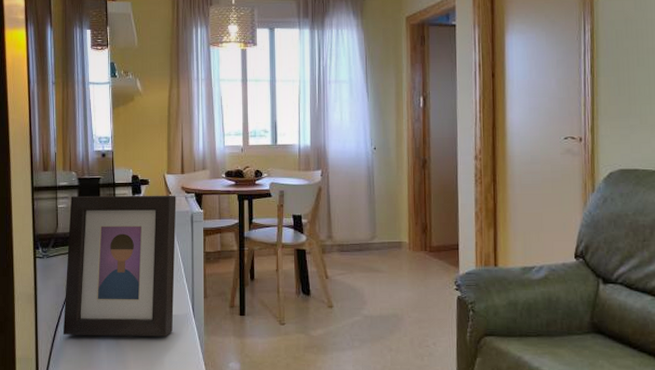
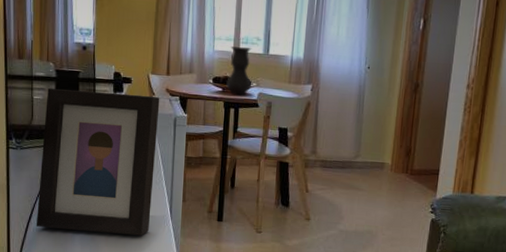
vase: none [238,140,262,187] -> present [226,47,252,96]

